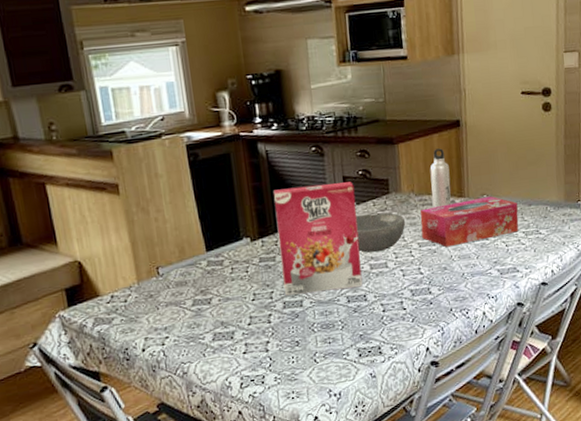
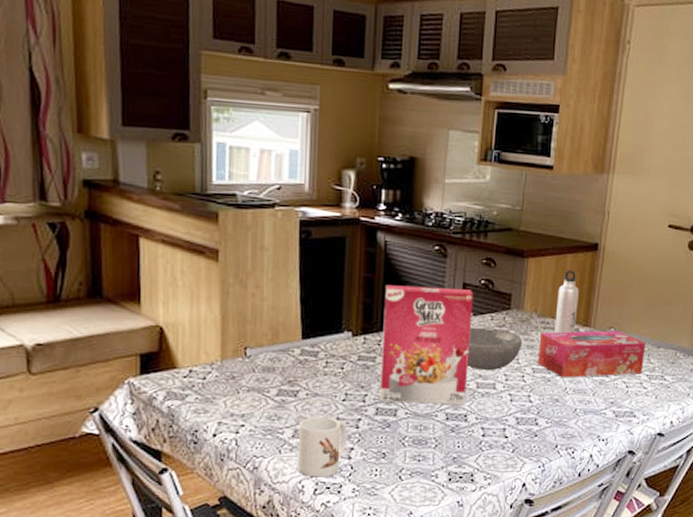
mug: none [216,317,263,373] -> present [297,417,347,477]

